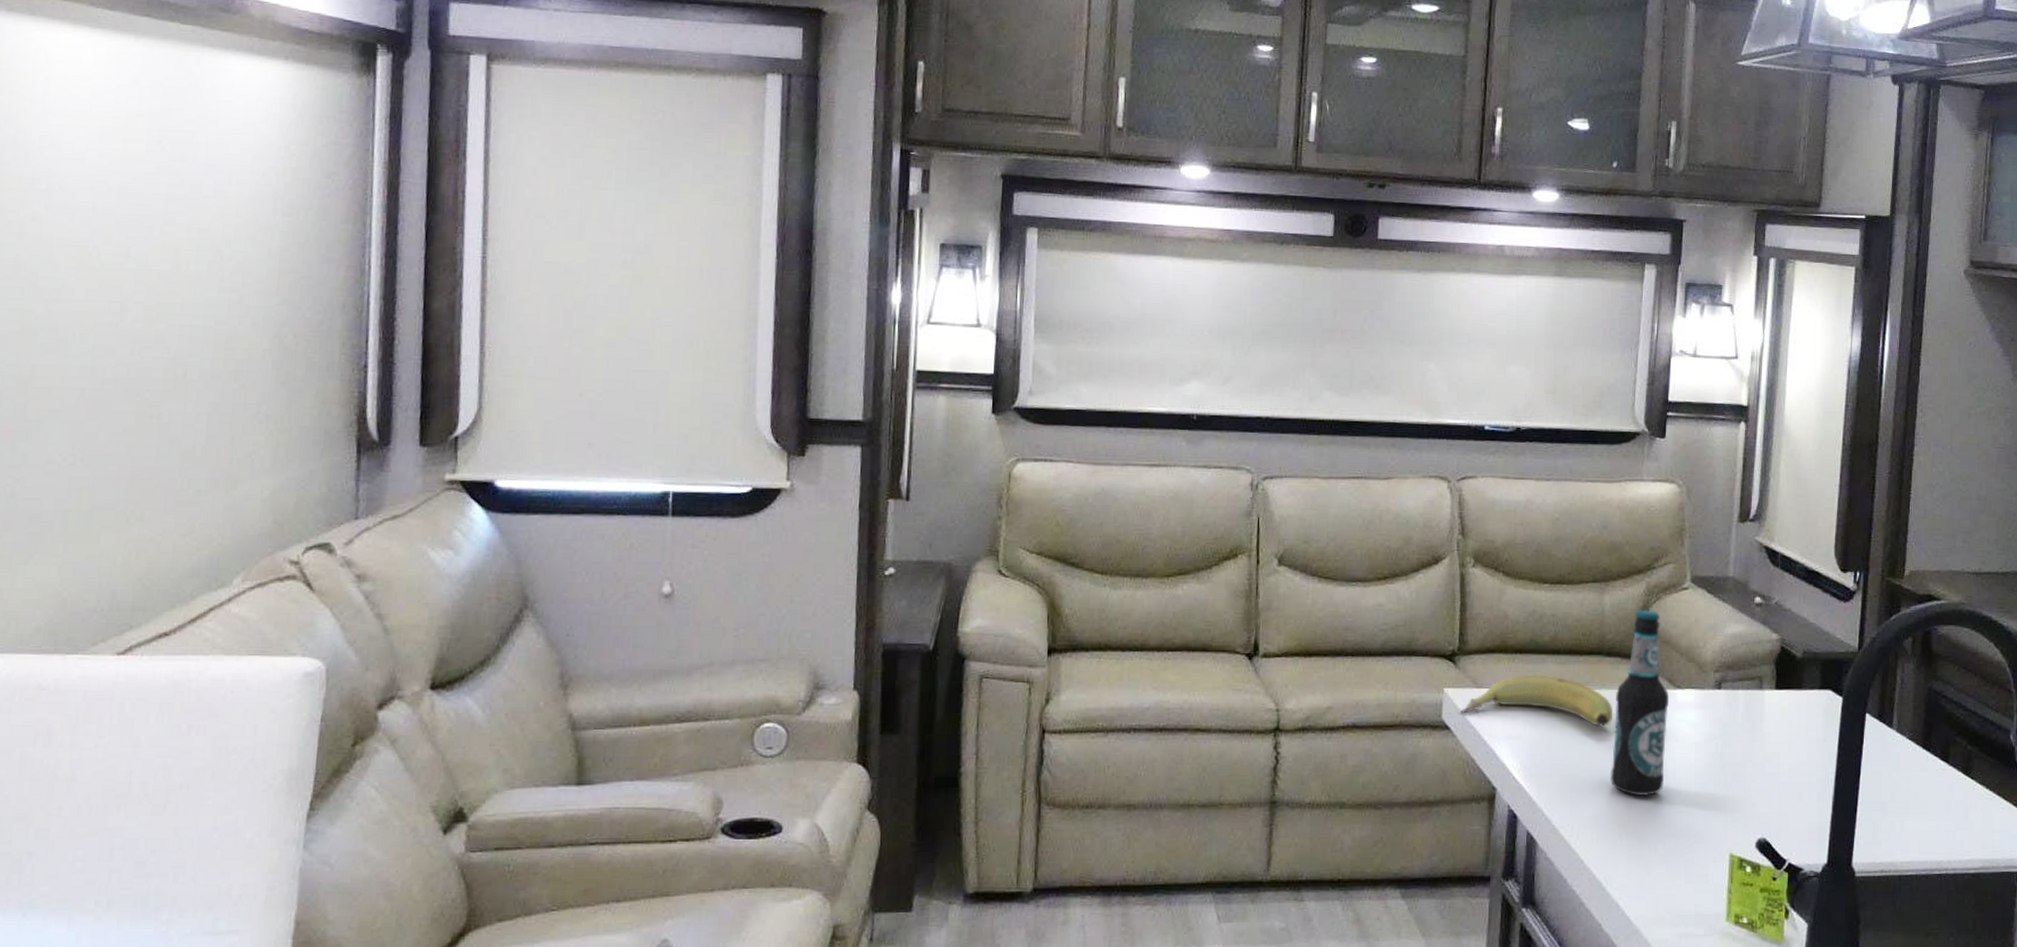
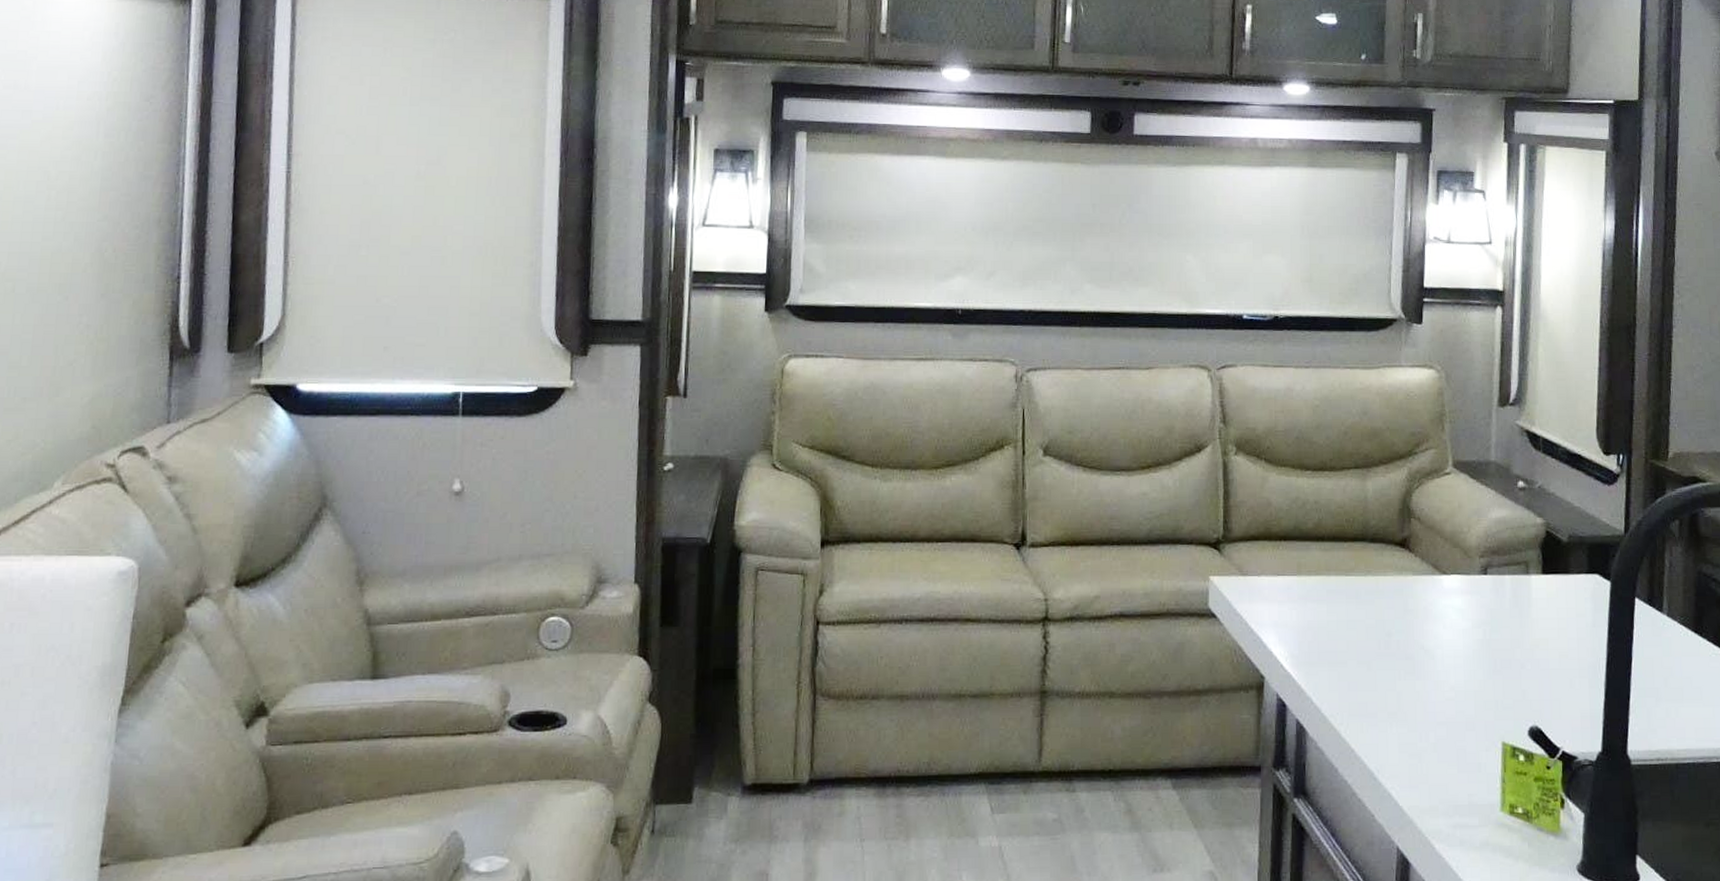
banana: present [1460,675,1612,726] -> none [1226,562,1379,613]
bottle: present [1609,609,1670,796] -> none [1378,495,1436,683]

